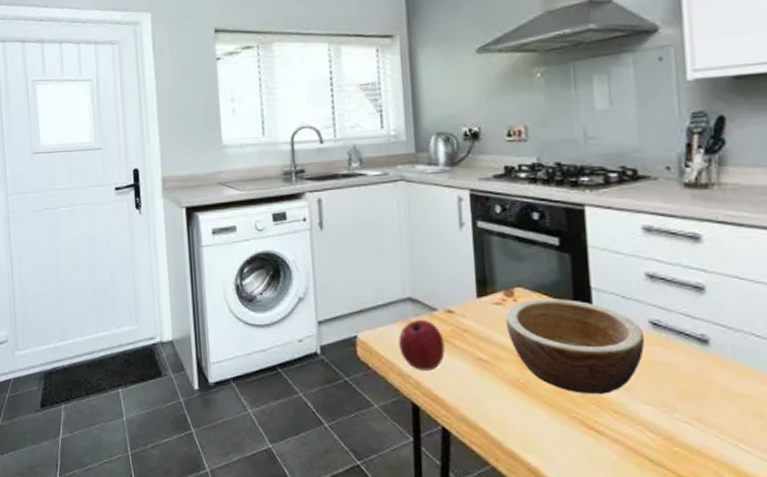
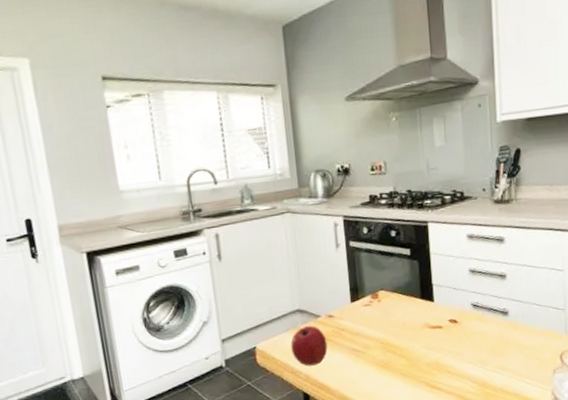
bowl: present [505,299,645,394] -> none [372,295,468,364]

